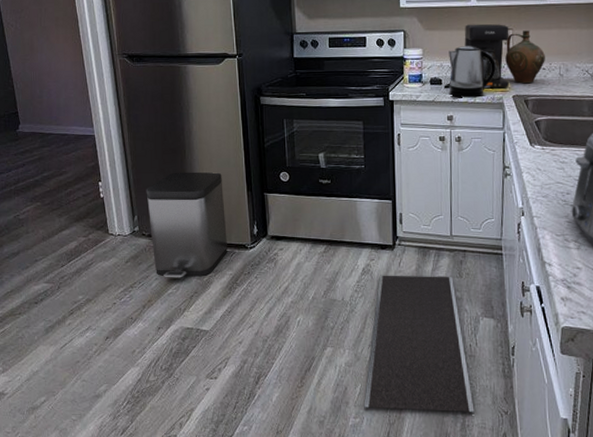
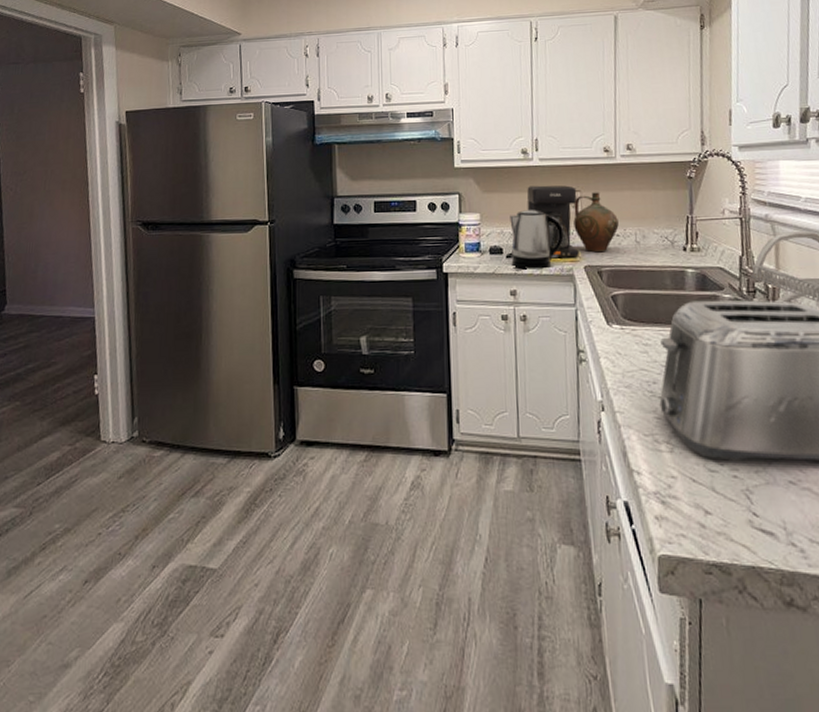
pedal bin: present [146,172,227,278] -> none [150,361,246,499]
door mat: present [364,275,475,415] -> none [412,489,555,681]

